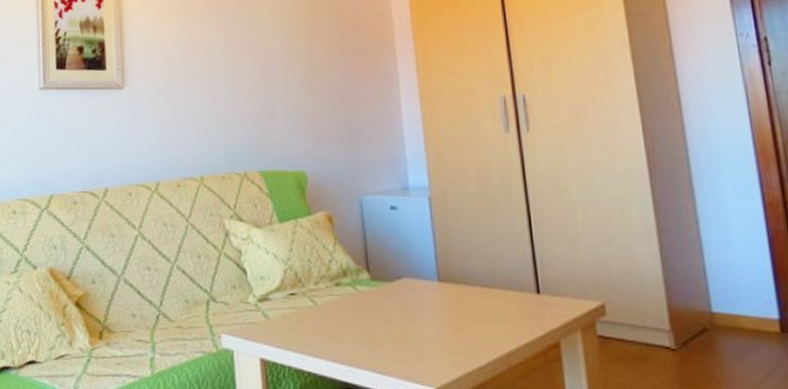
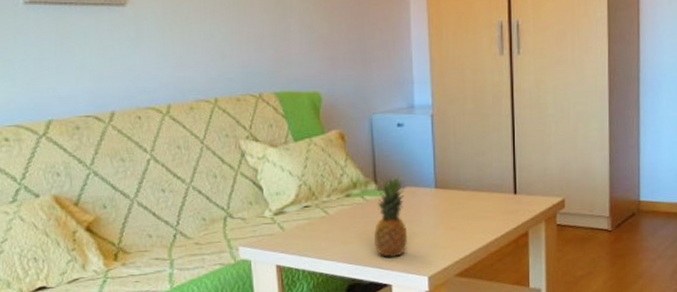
fruit: none [367,262,409,360] -> present [373,174,408,257]

